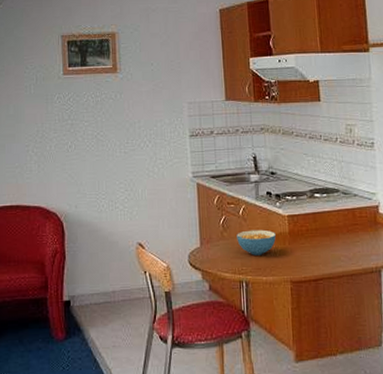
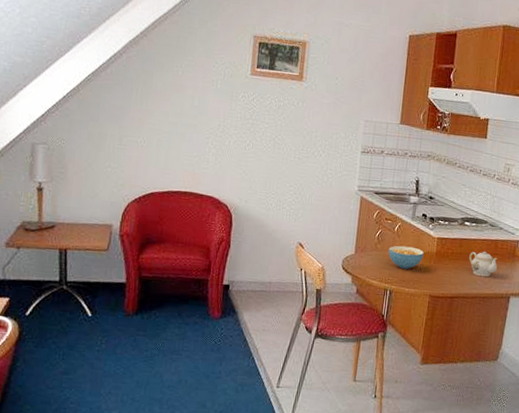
teapot: none [326,223,360,252] -> present [469,251,498,277]

